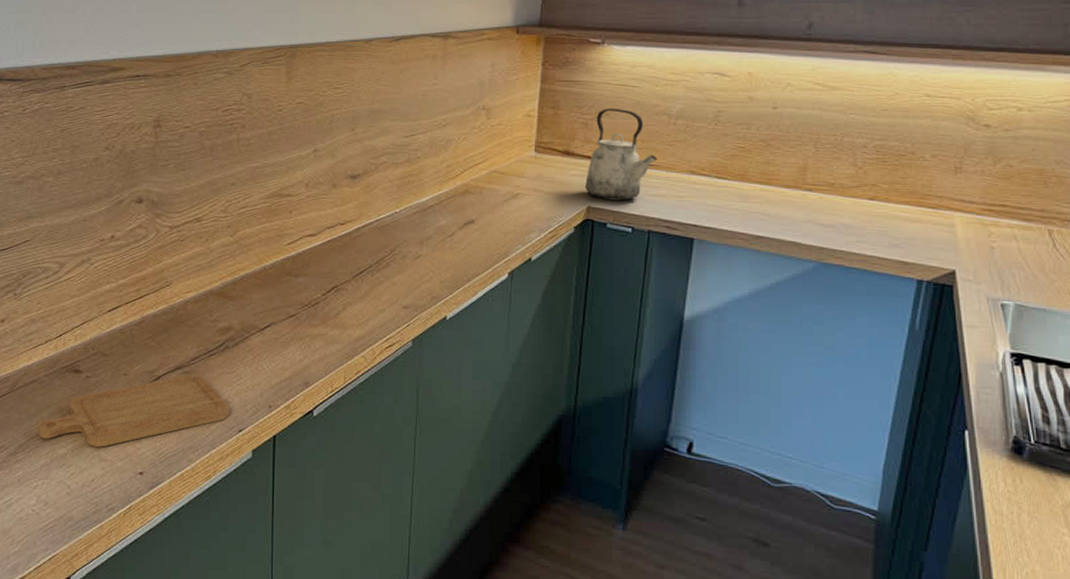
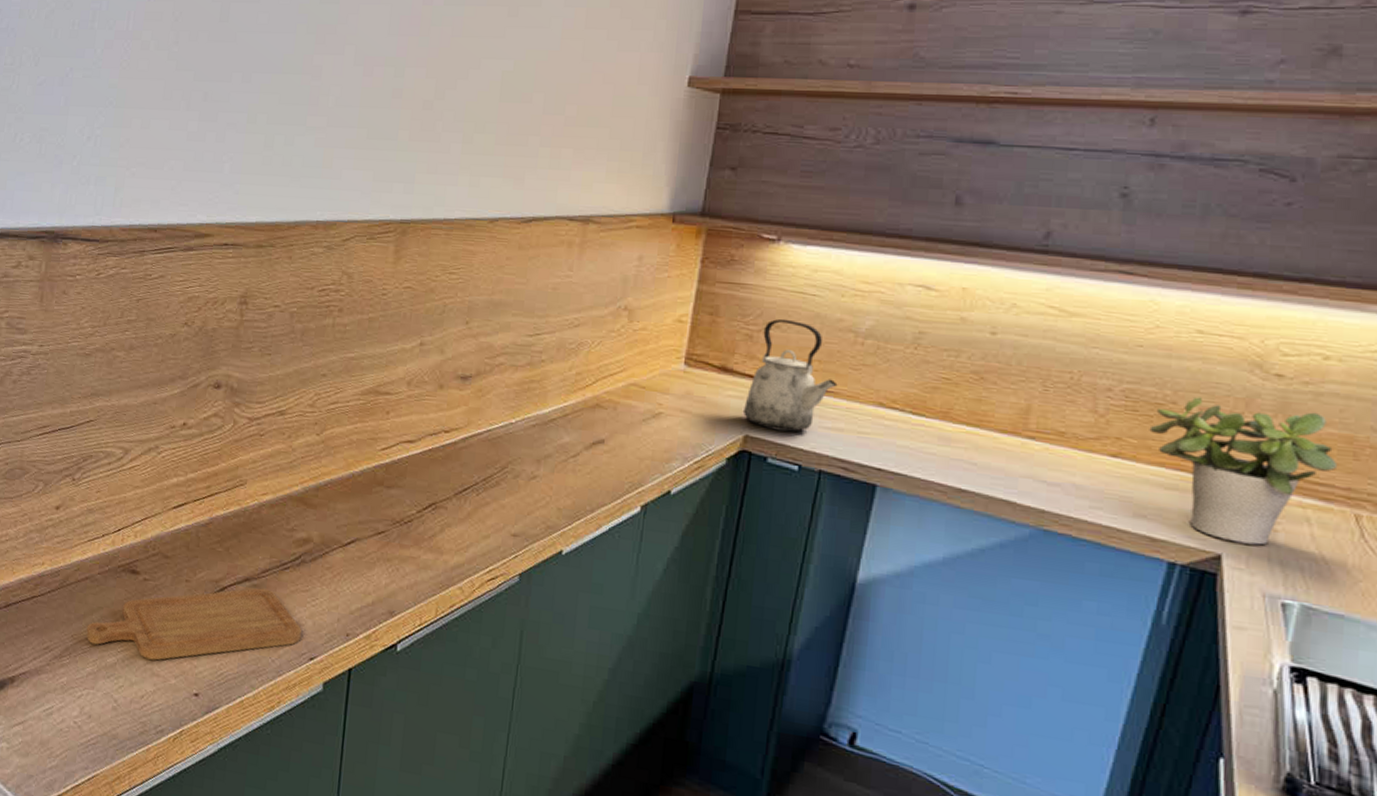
potted plant: none [896,147,1034,260] -> present [1149,396,1338,545]

